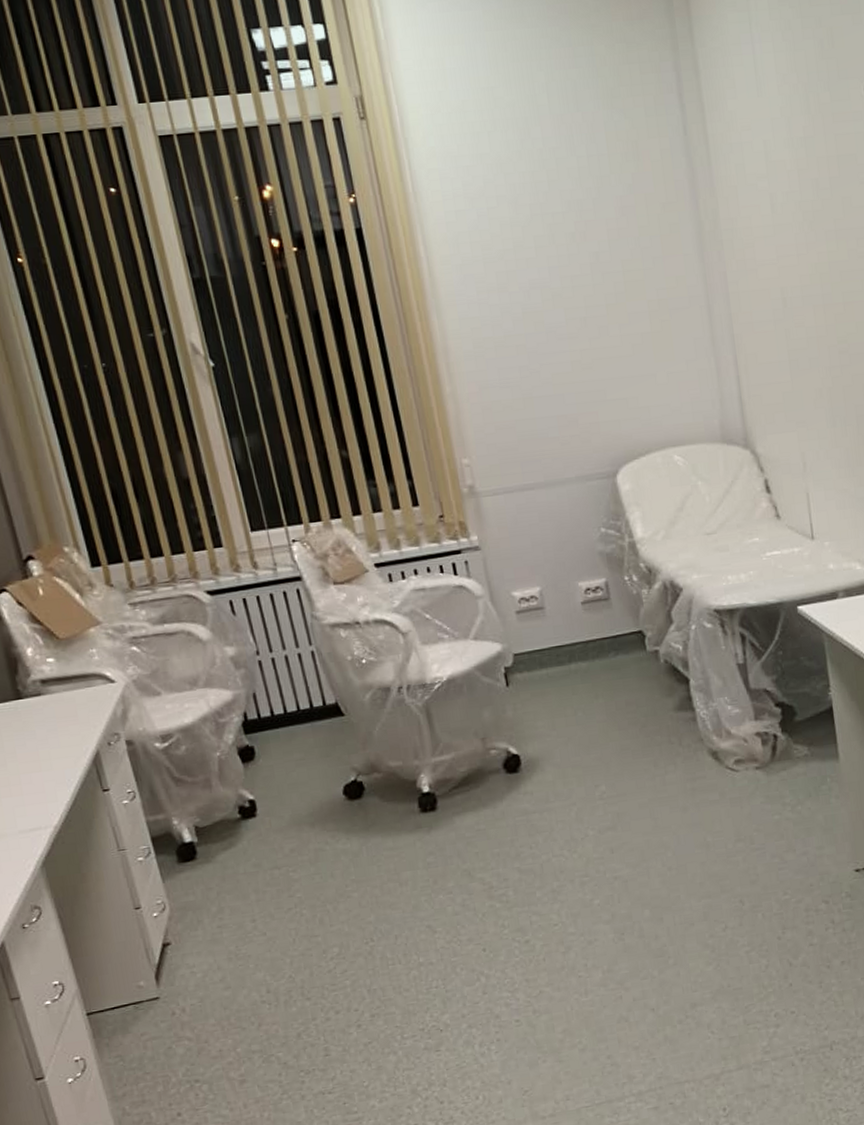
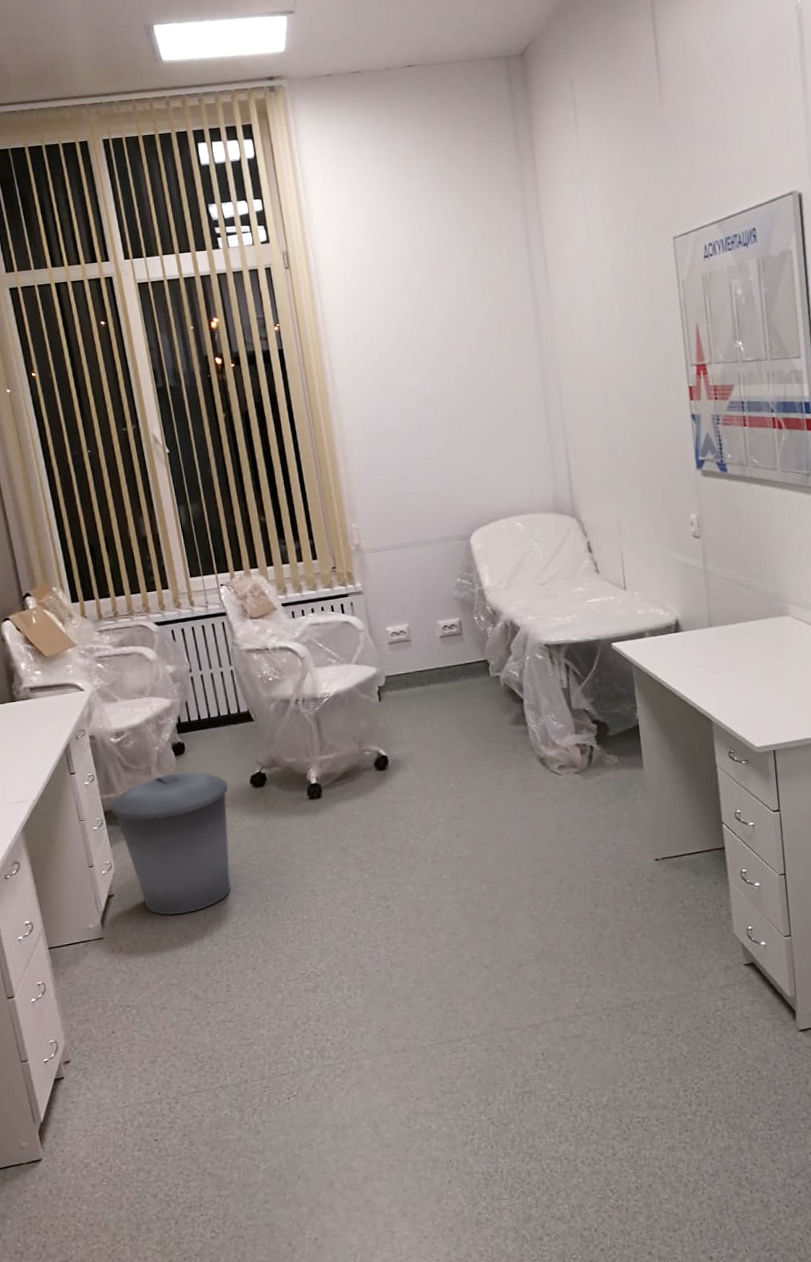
trash can: none [159,782,325,965] -> present [110,771,231,915]

